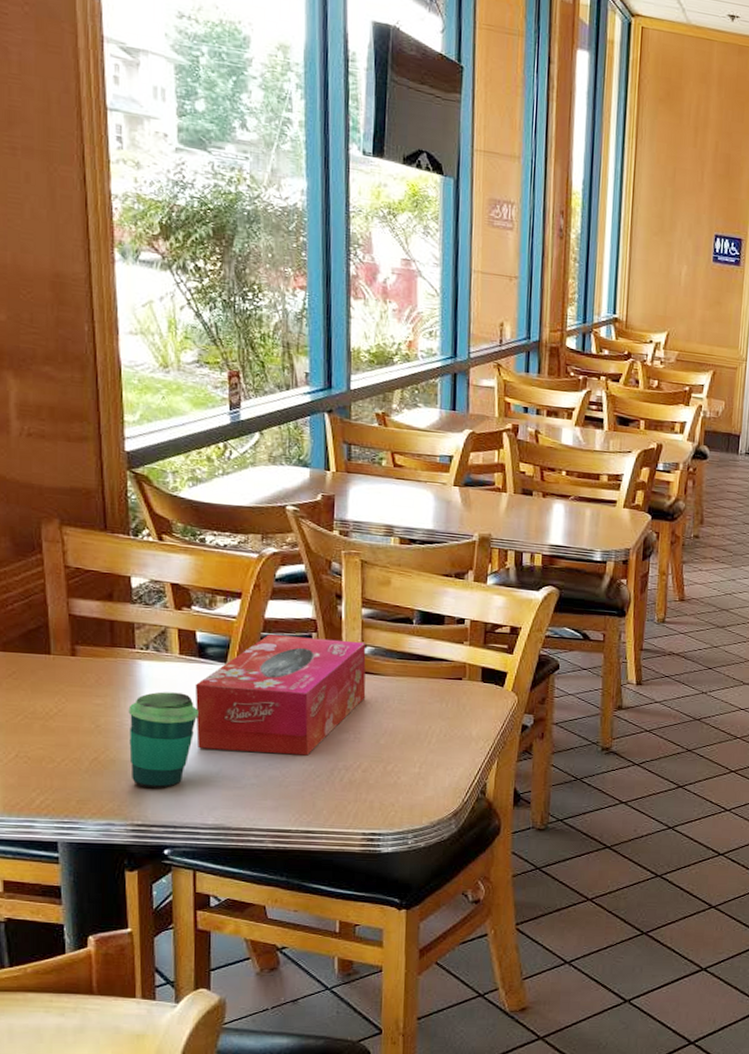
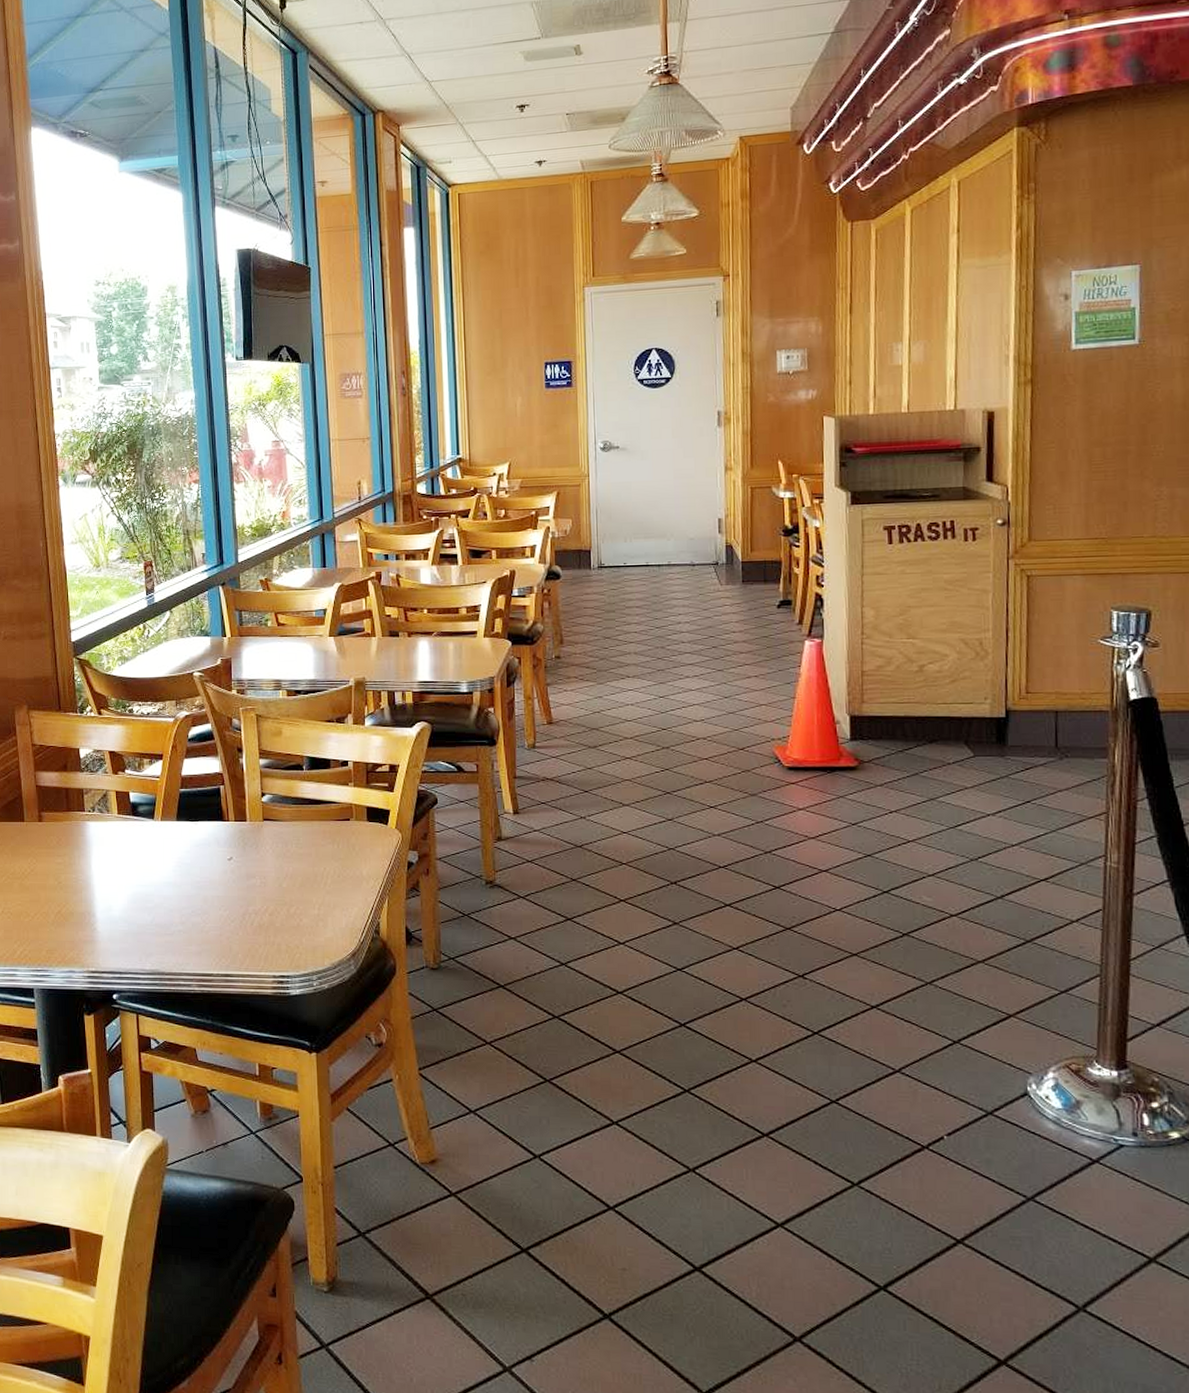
cup: present [128,692,199,789] -> none [82,849,134,938]
tissue box: present [195,634,366,756] -> none [130,790,268,902]

